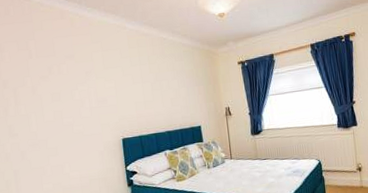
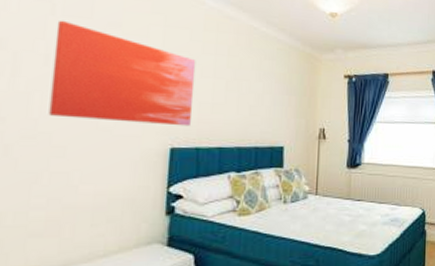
wall art: none [34,60,133,128] -> present [48,20,196,127]

